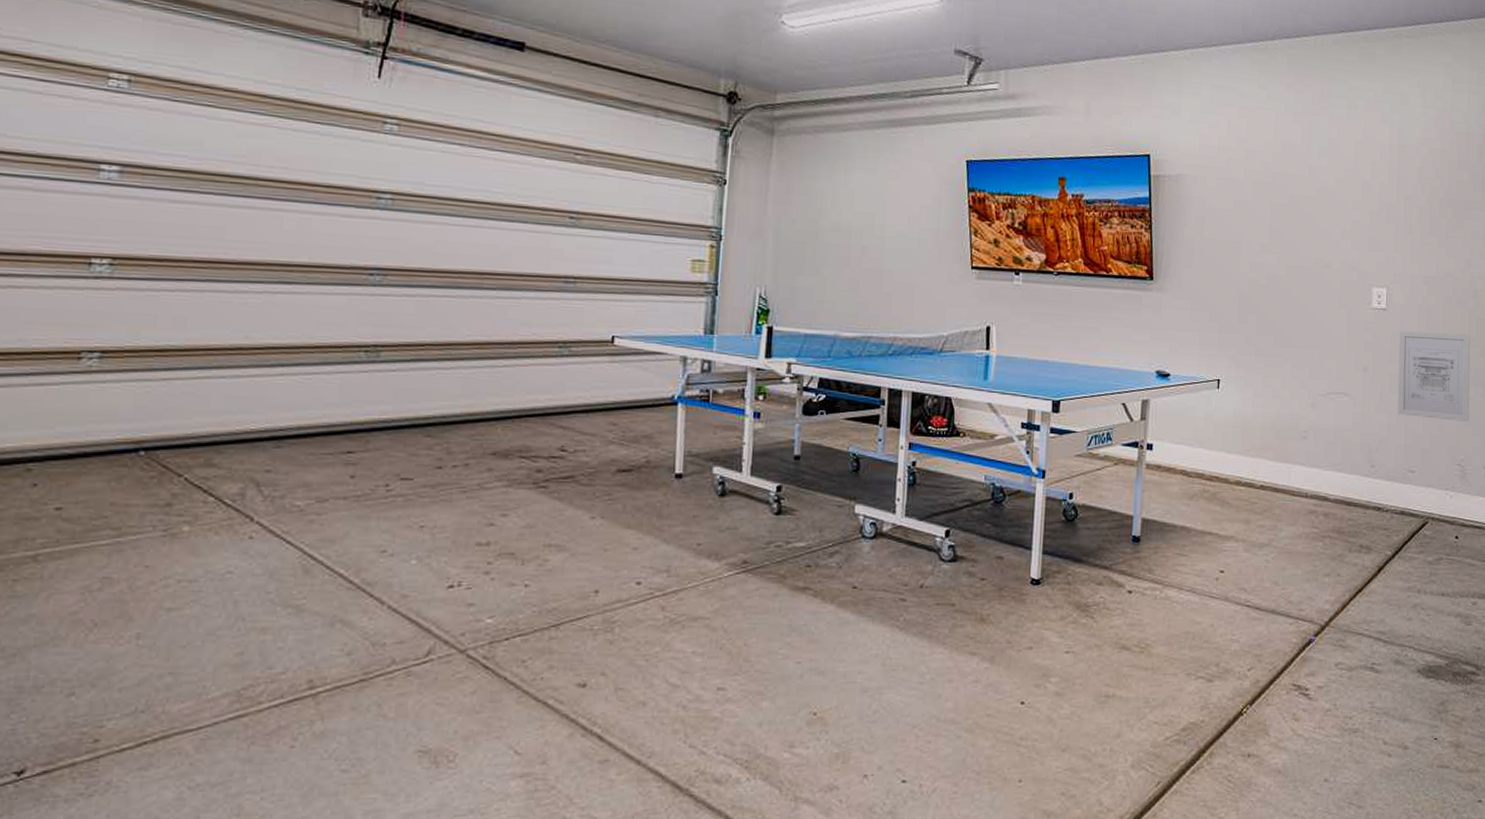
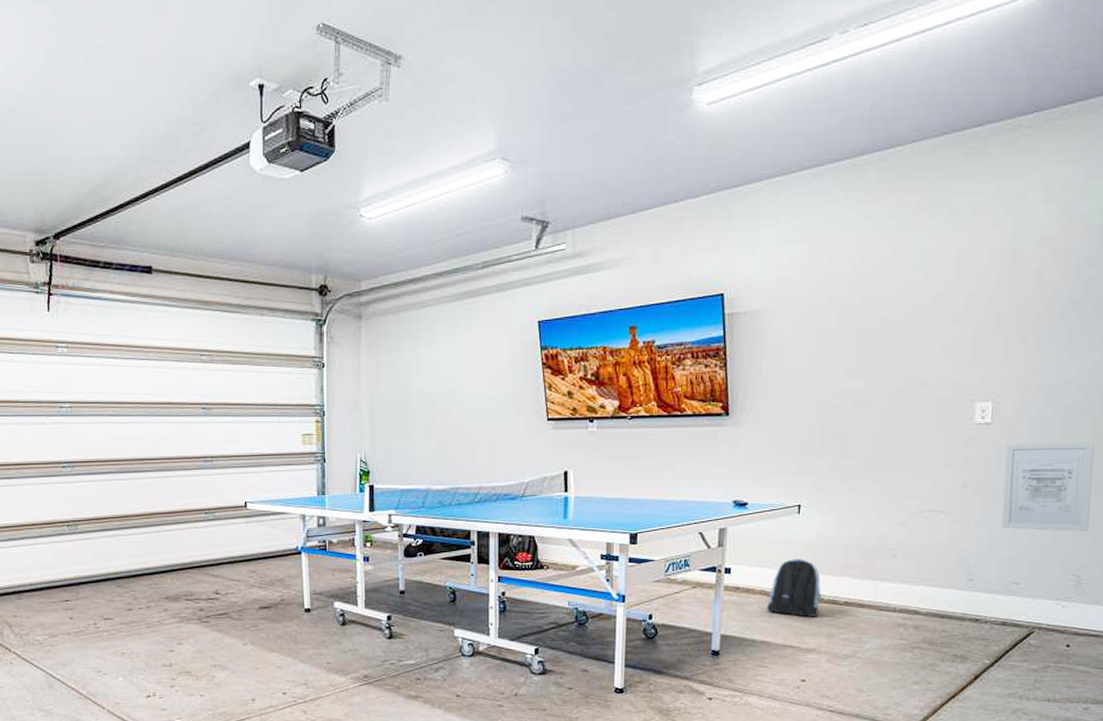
backpack: none [1187,437,1240,501] -> present [766,559,822,617]

